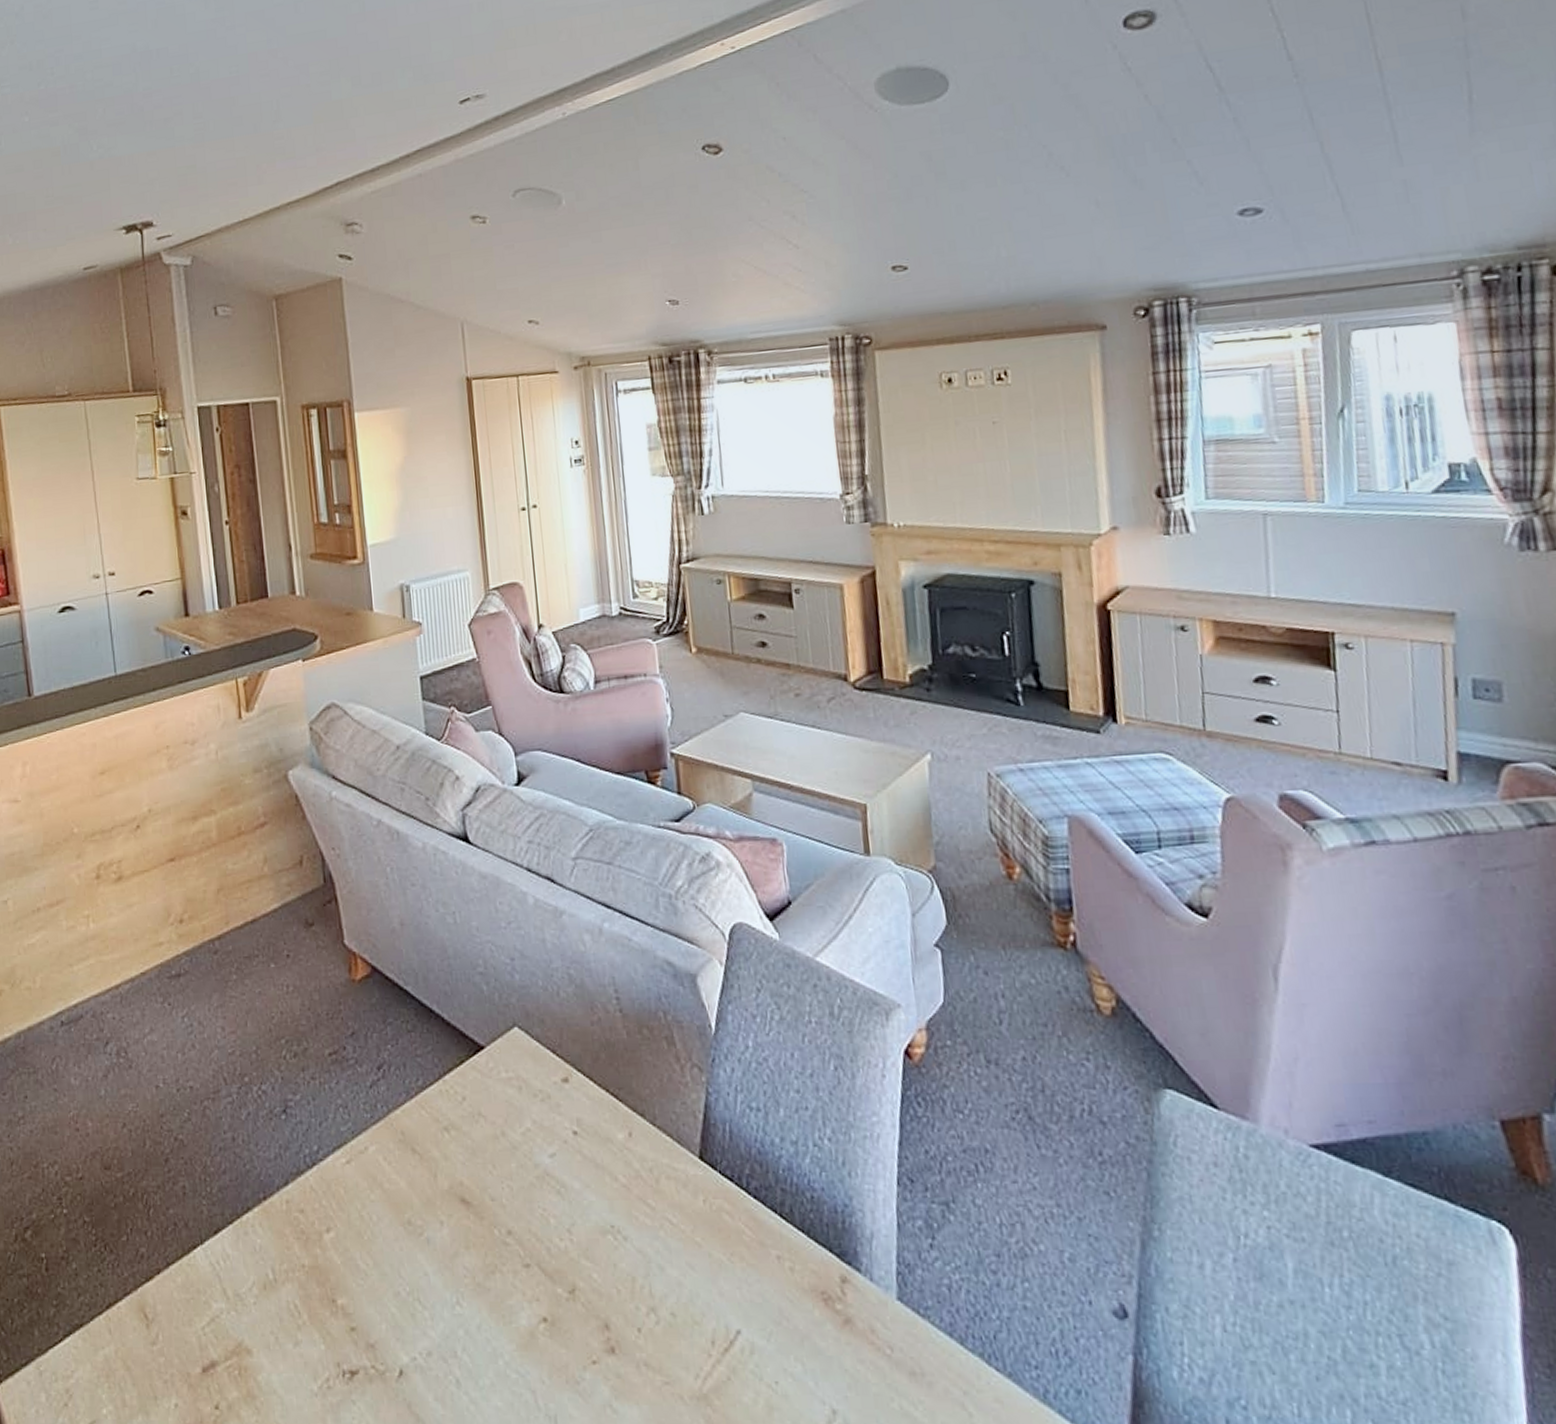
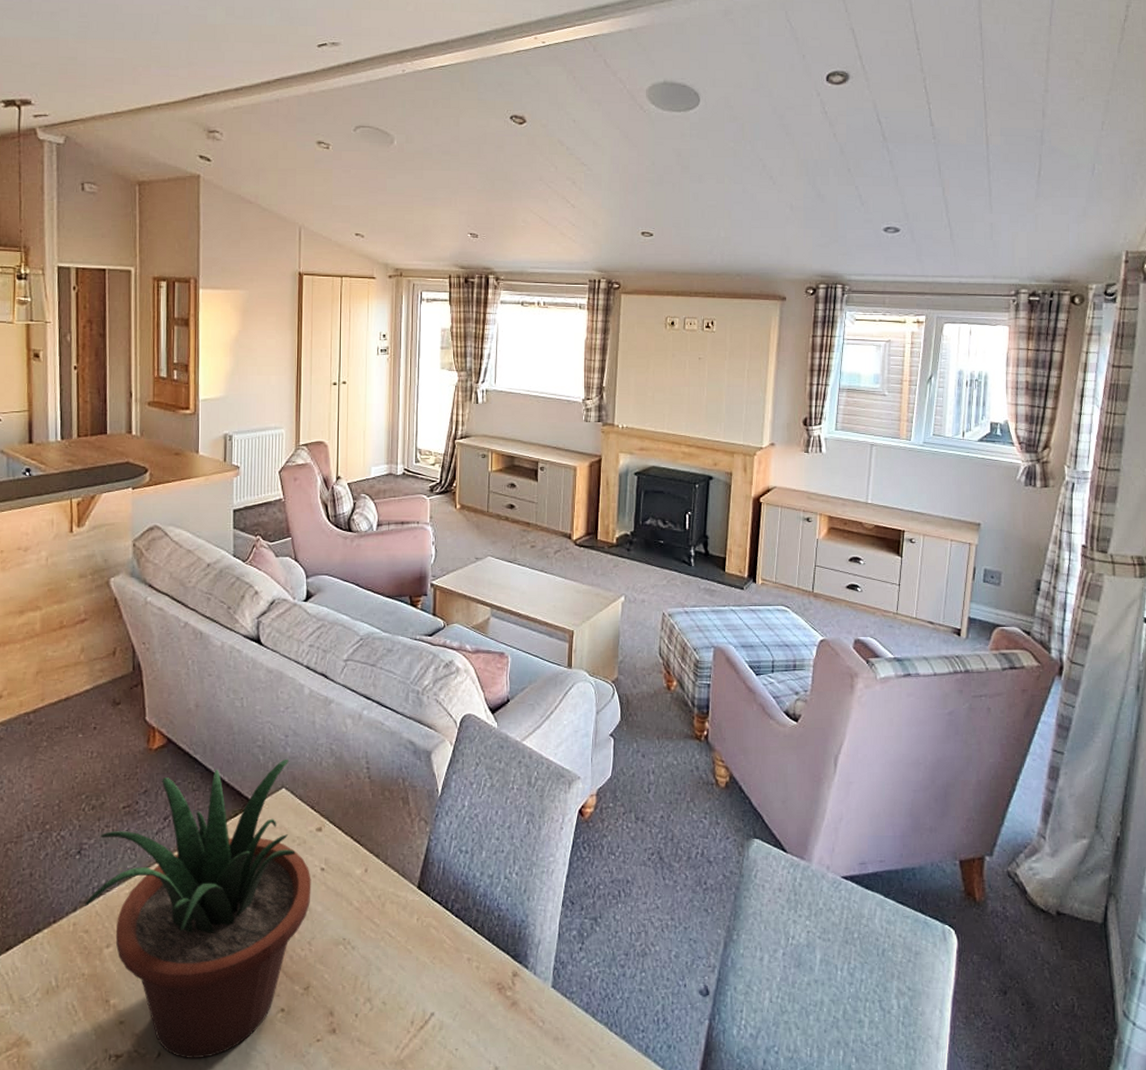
potted plant: none [296,988,565,1380] -> present [84,758,311,1058]

